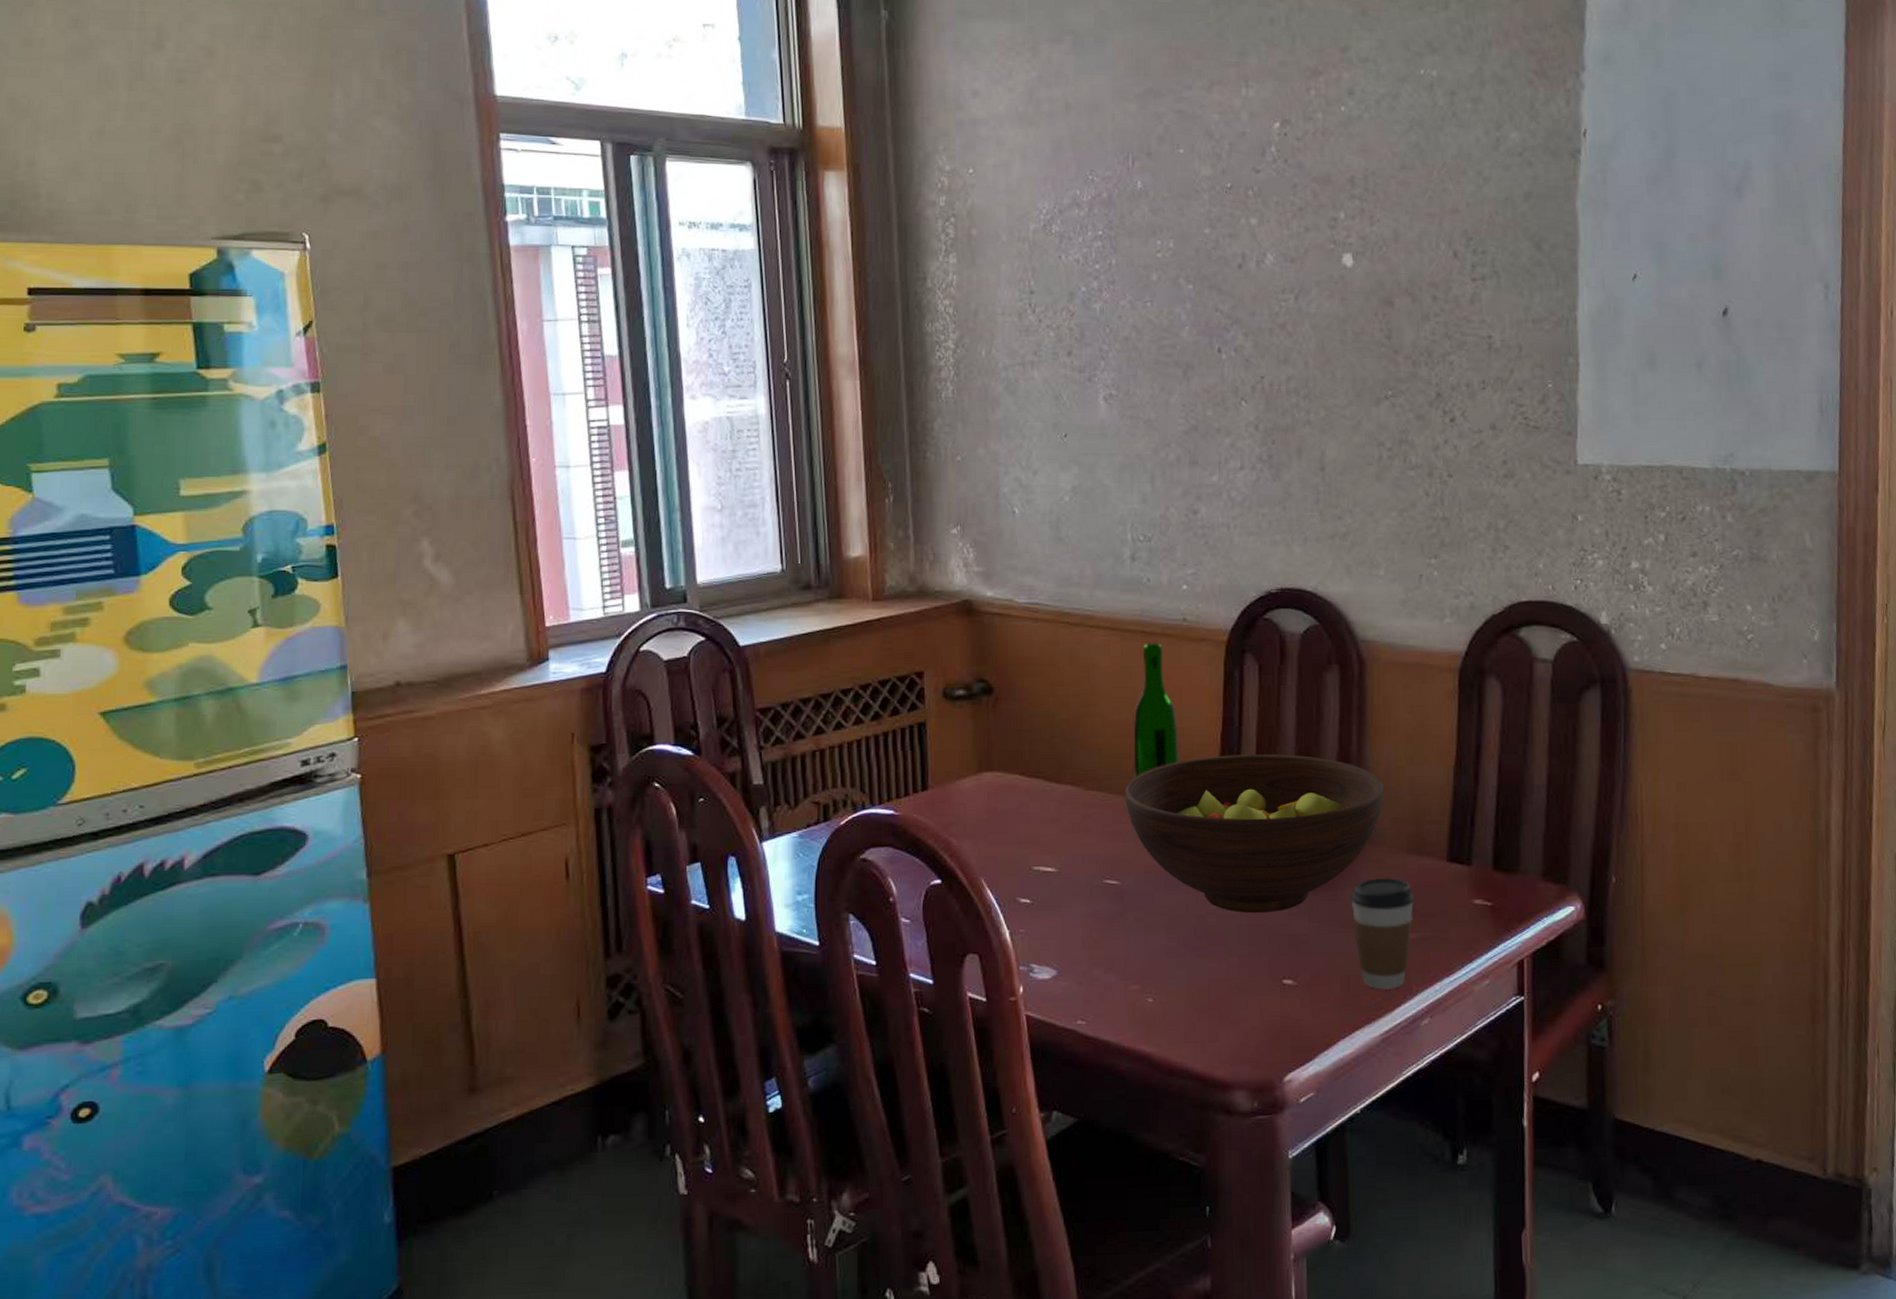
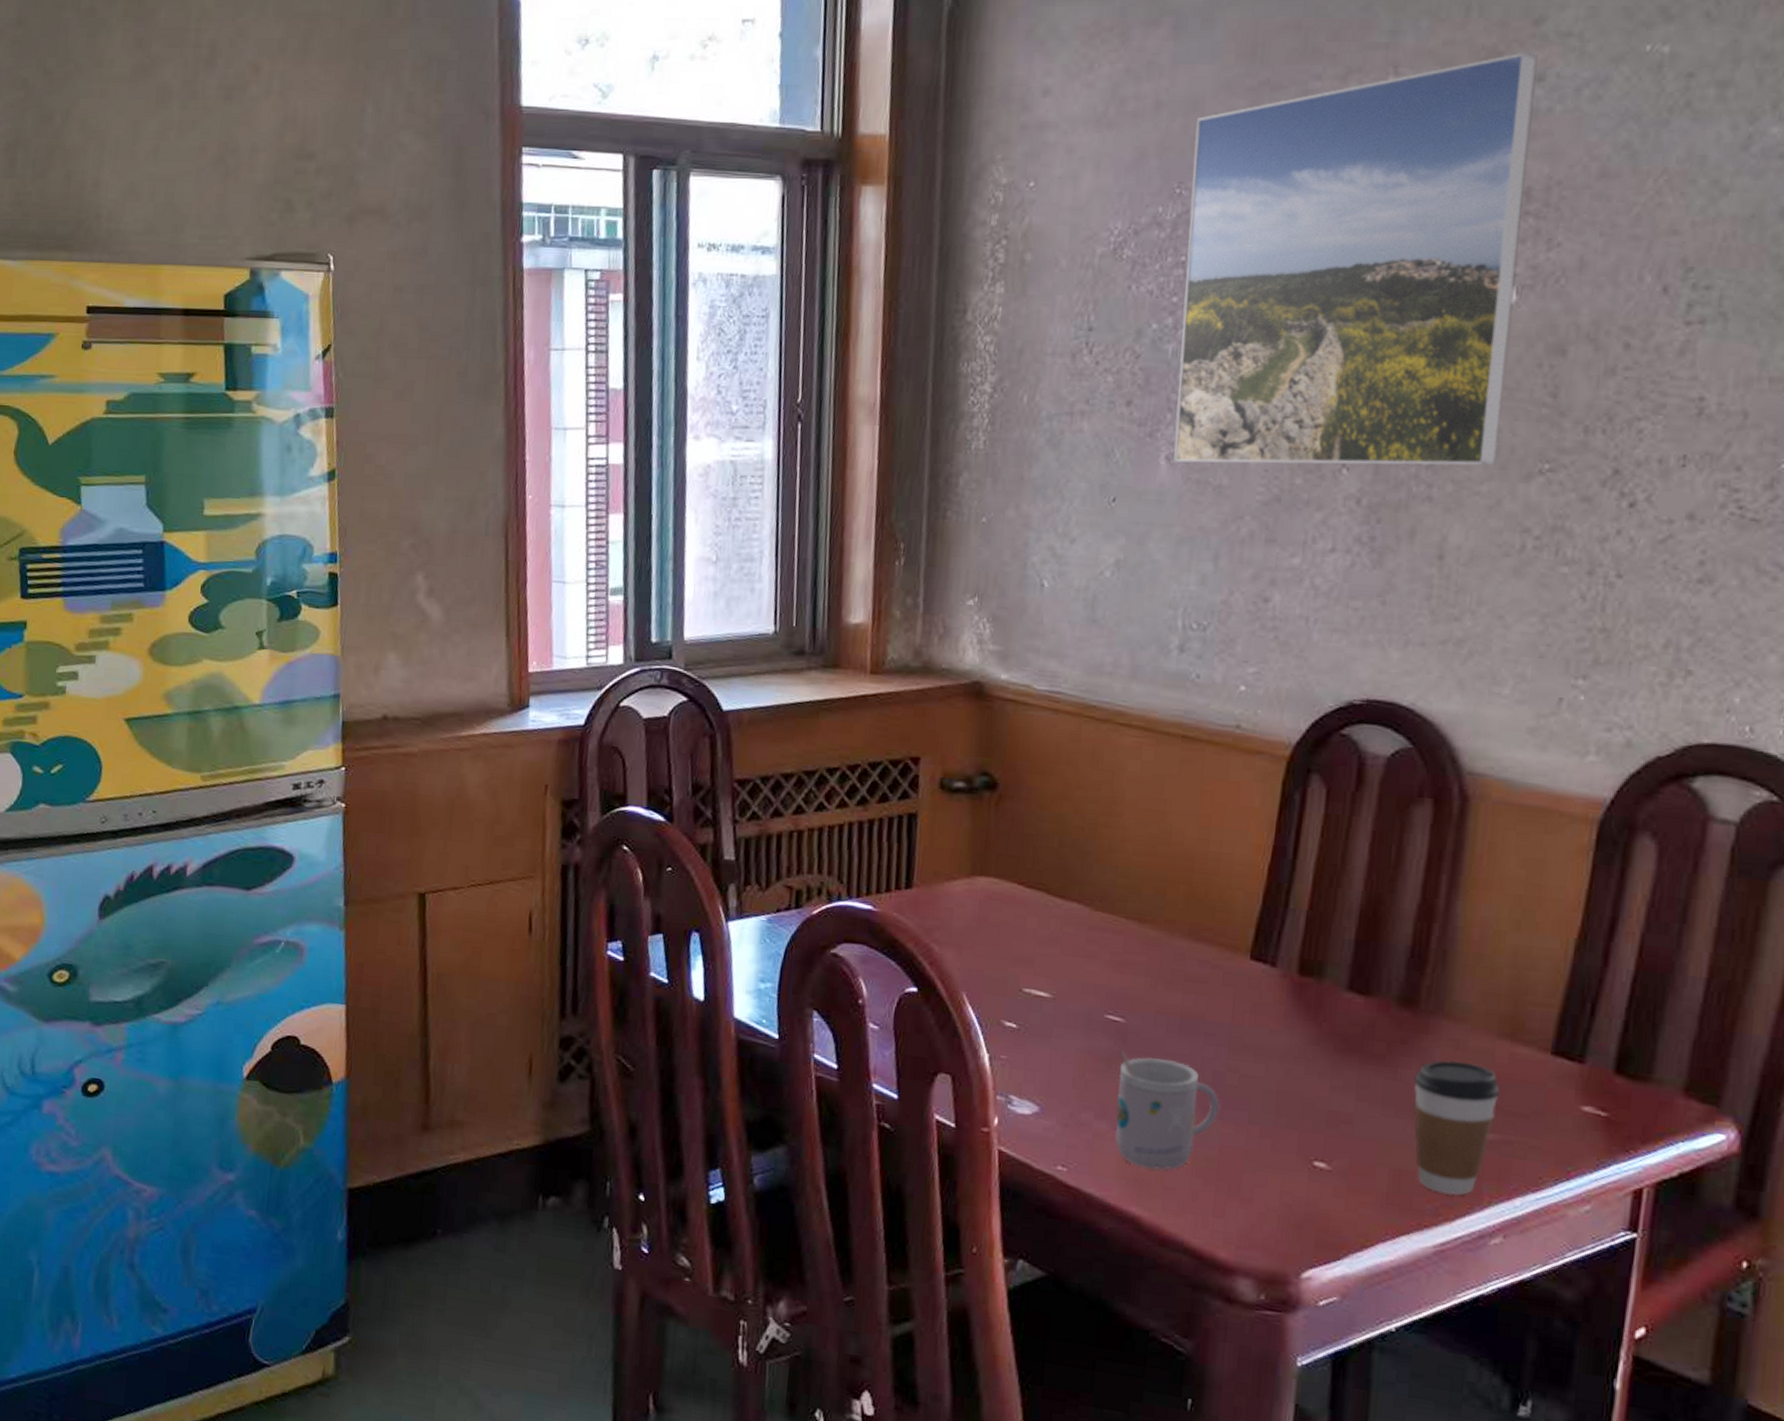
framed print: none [1098,72,1354,402] -> present [1174,51,1538,466]
mug: none [1119,909,1204,1011] -> present [1114,1050,1220,1171]
fruit bowl: present [1125,754,1384,914] -> none [1140,890,1476,1082]
wine bottle: present [1133,643,1180,778] -> none [1155,749,1216,905]

